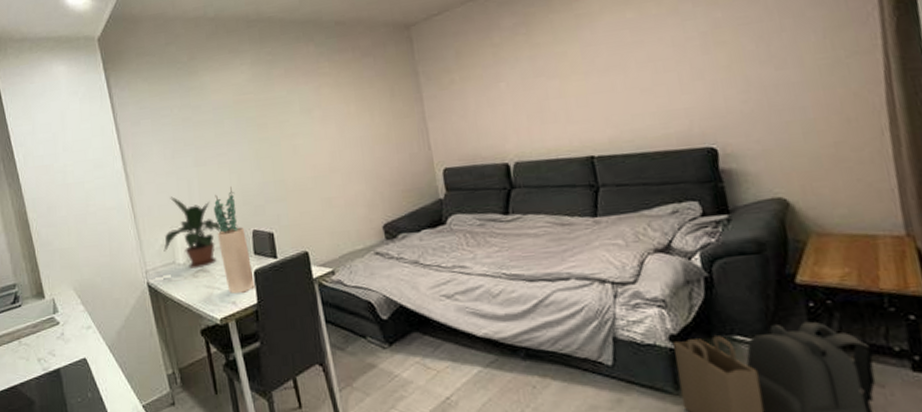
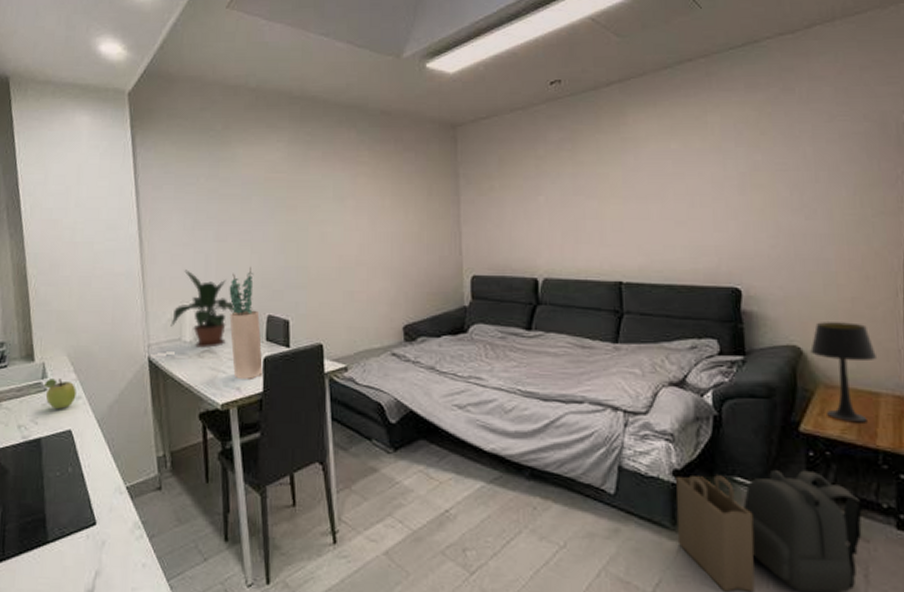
fruit: none [56,312,86,340] -> present [43,379,77,409]
table lamp: none [797,167,870,269] -> present [810,322,878,423]

